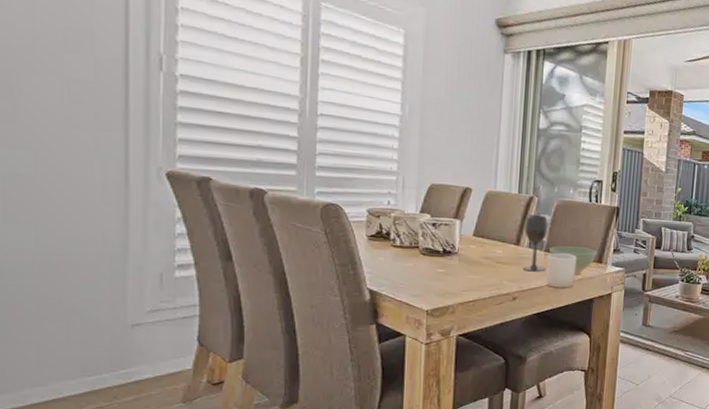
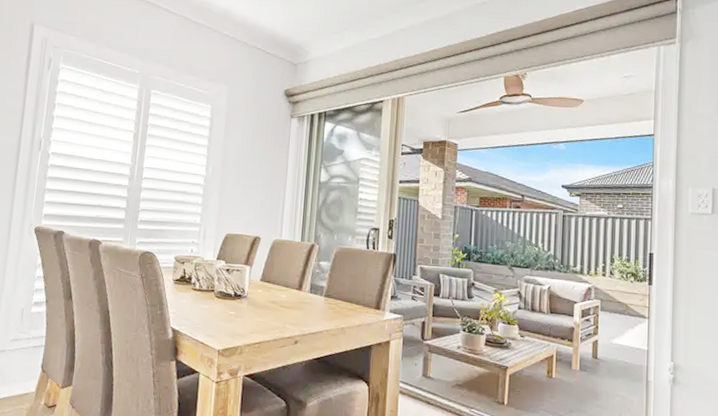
wine glass: present [522,214,549,272] -> none [304,260,329,317]
mug: present [545,253,577,288] -> none [325,298,355,334]
bowl: present [549,246,597,275] -> none [329,291,375,321]

